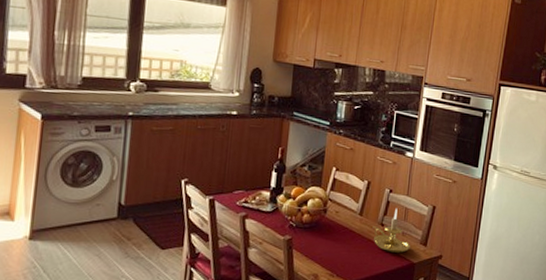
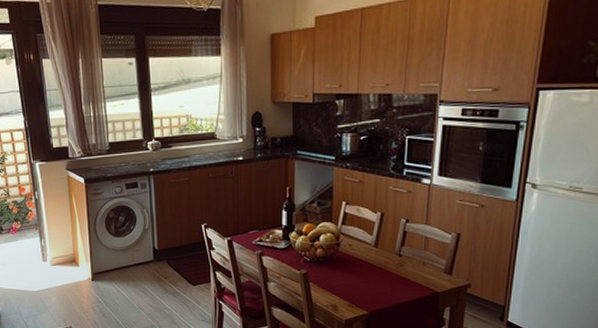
candle holder: present [372,208,410,253] -> none [389,238,433,283]

